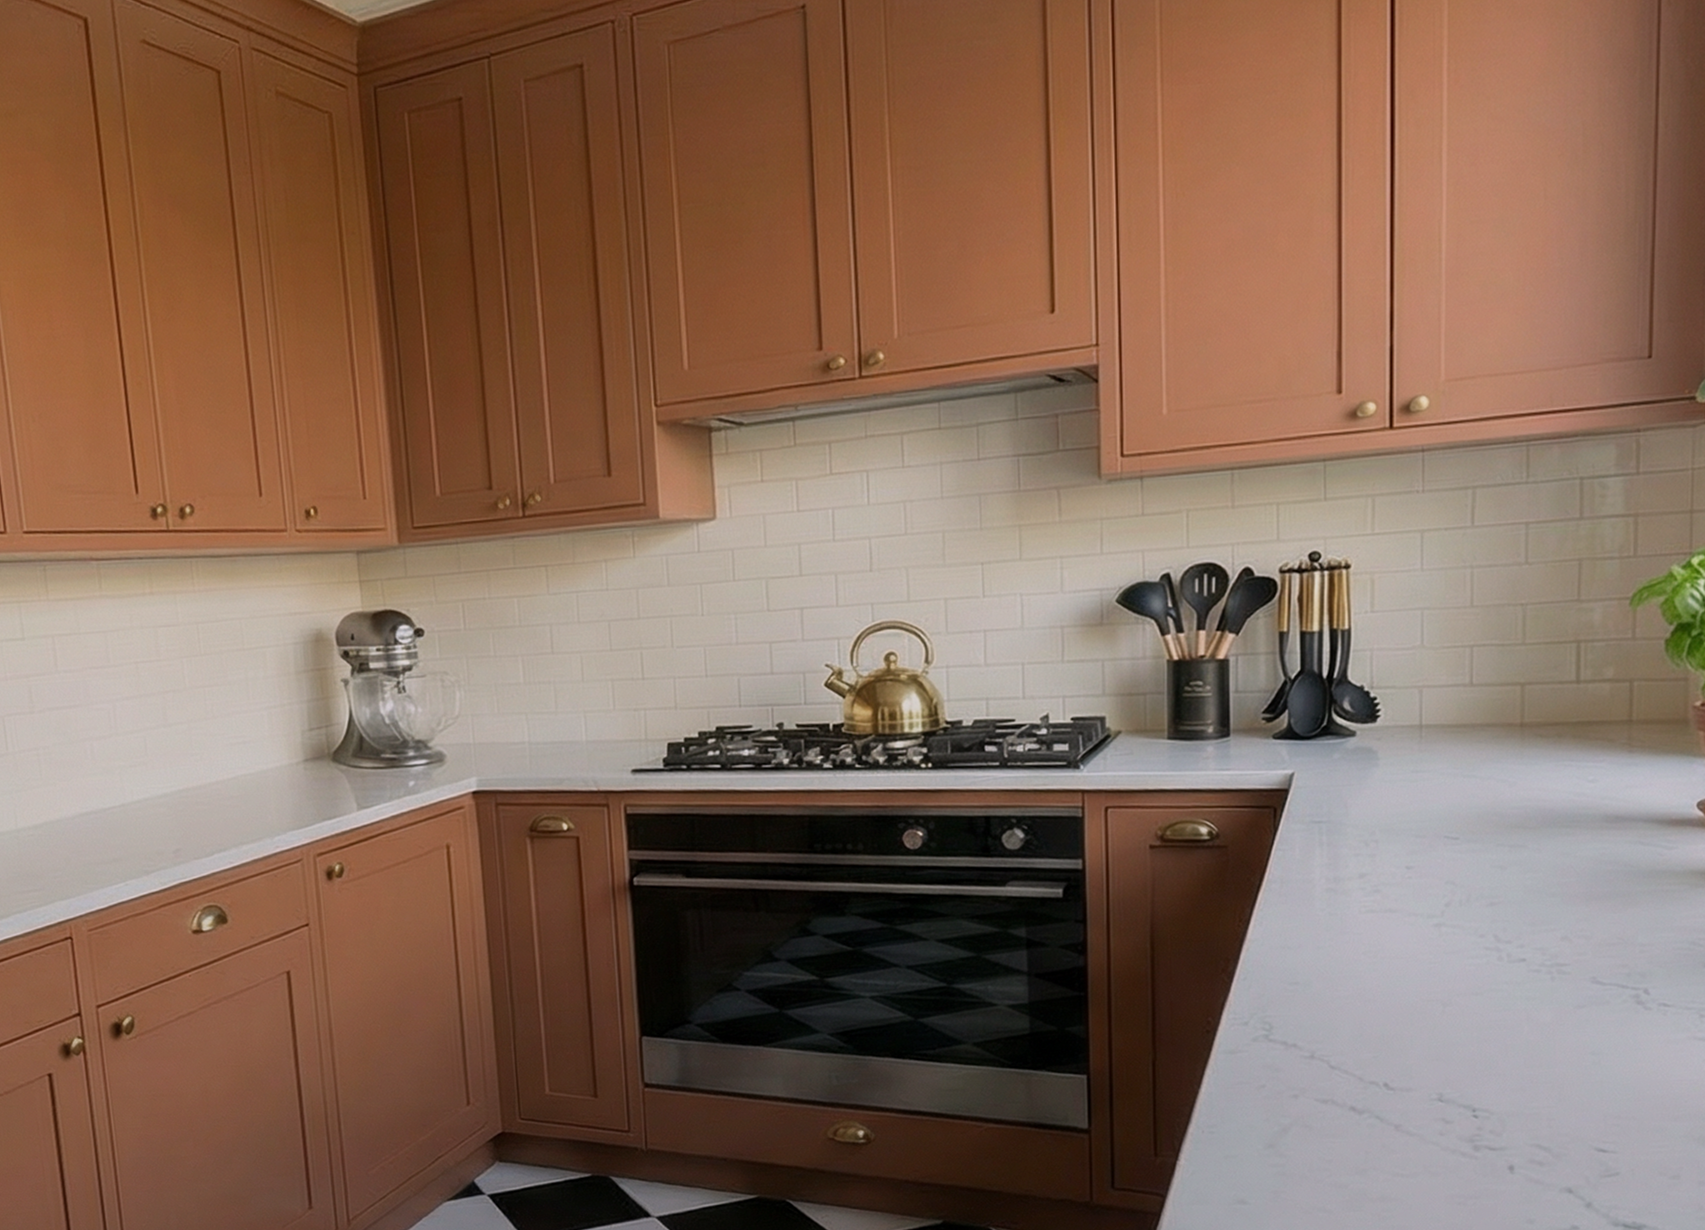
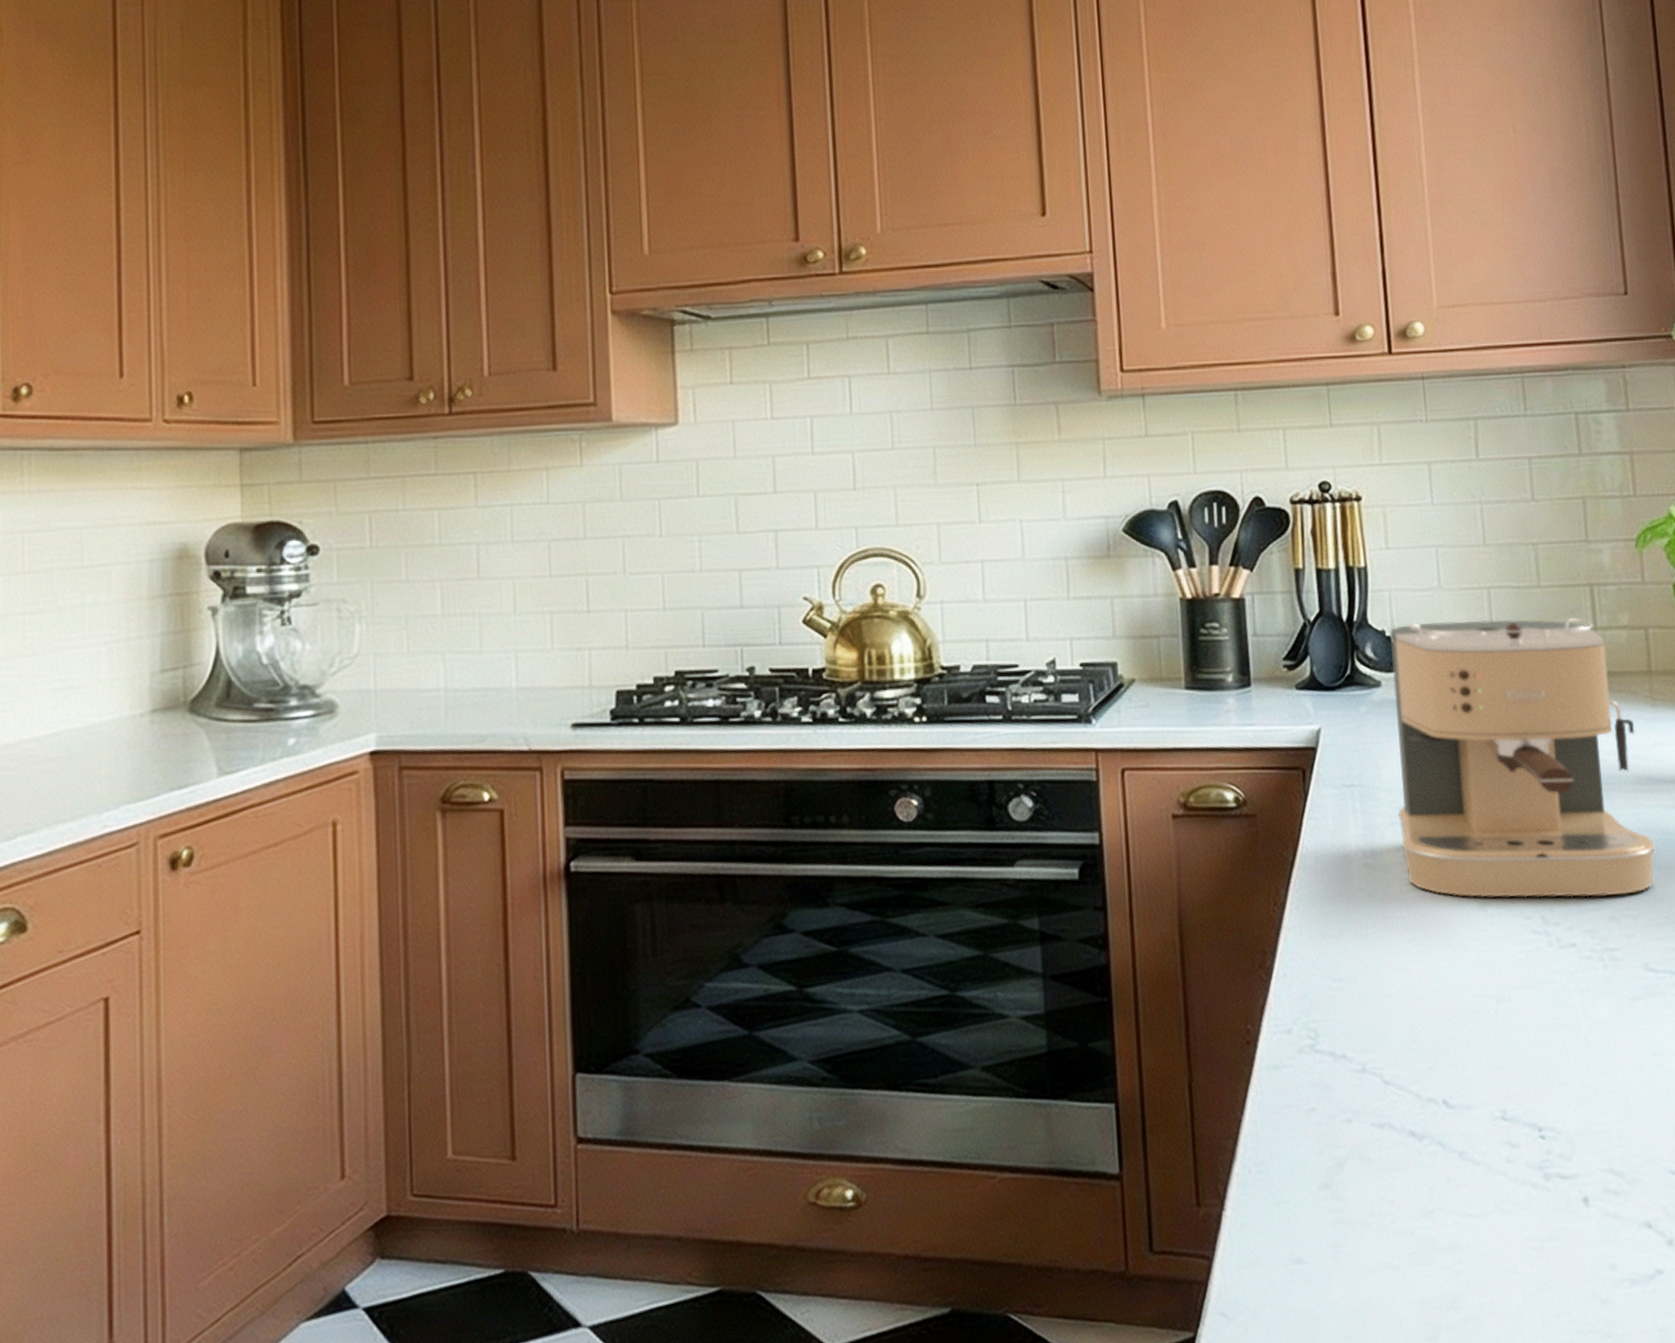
coffee maker: none [1362,671,1616,920] -> present [1389,617,1656,898]

